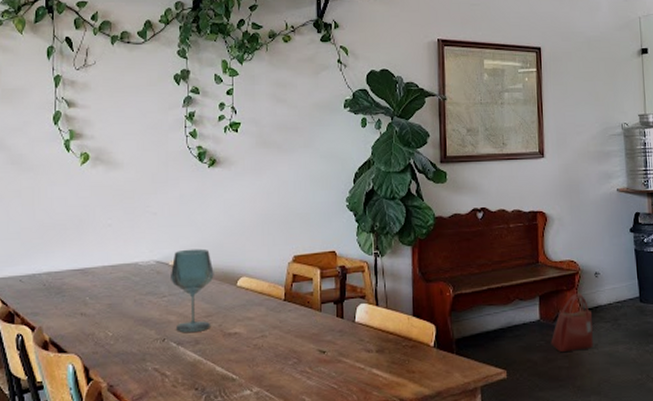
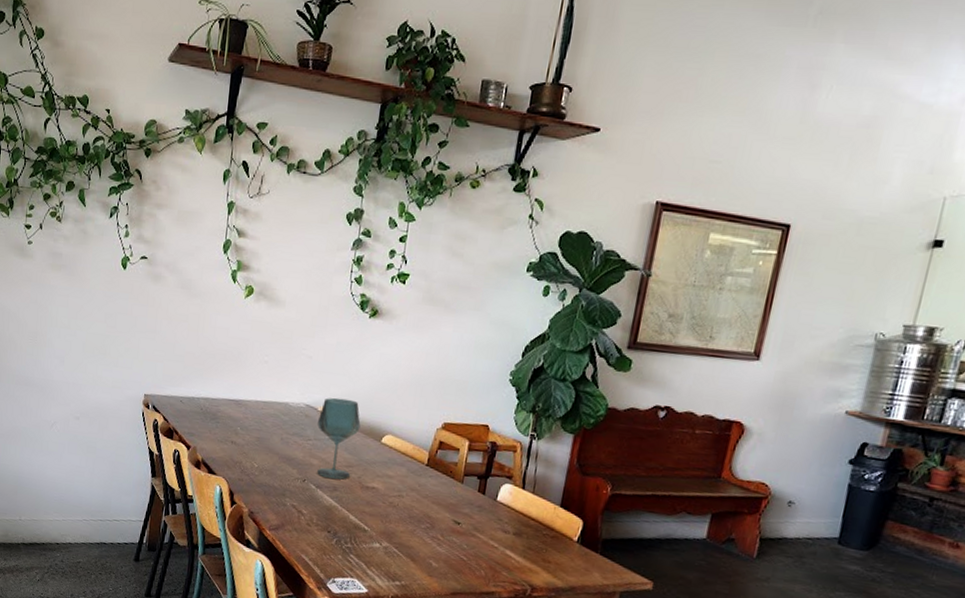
handbag: present [551,293,594,353] -> none [712,518,772,581]

